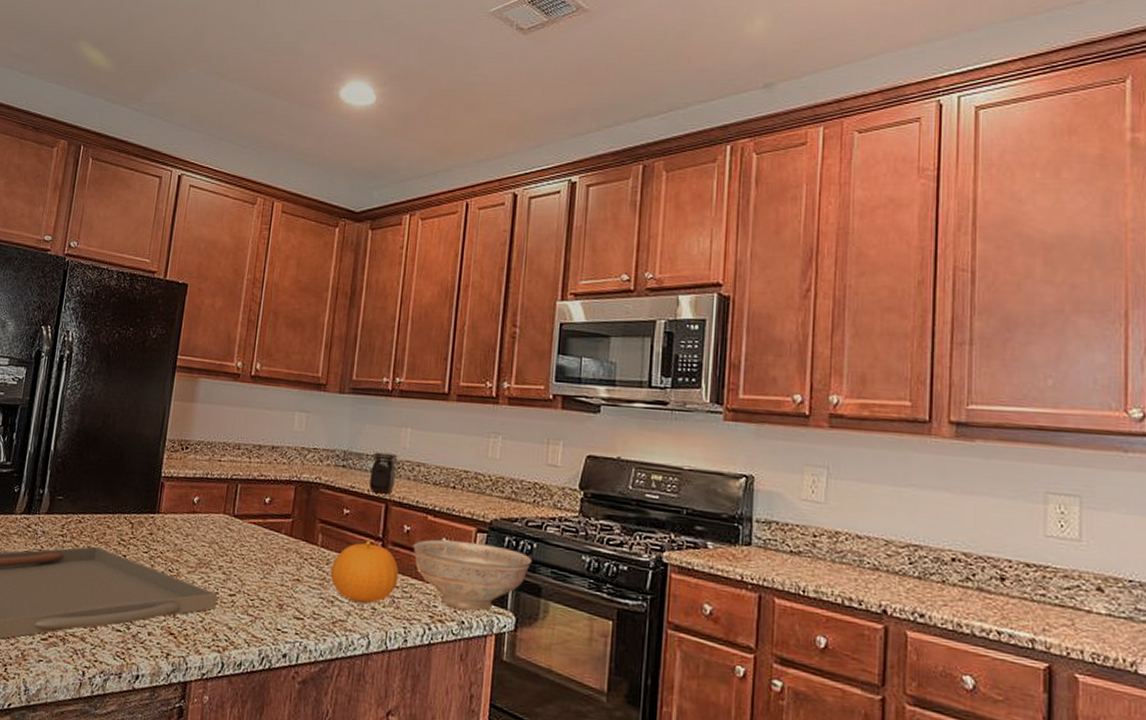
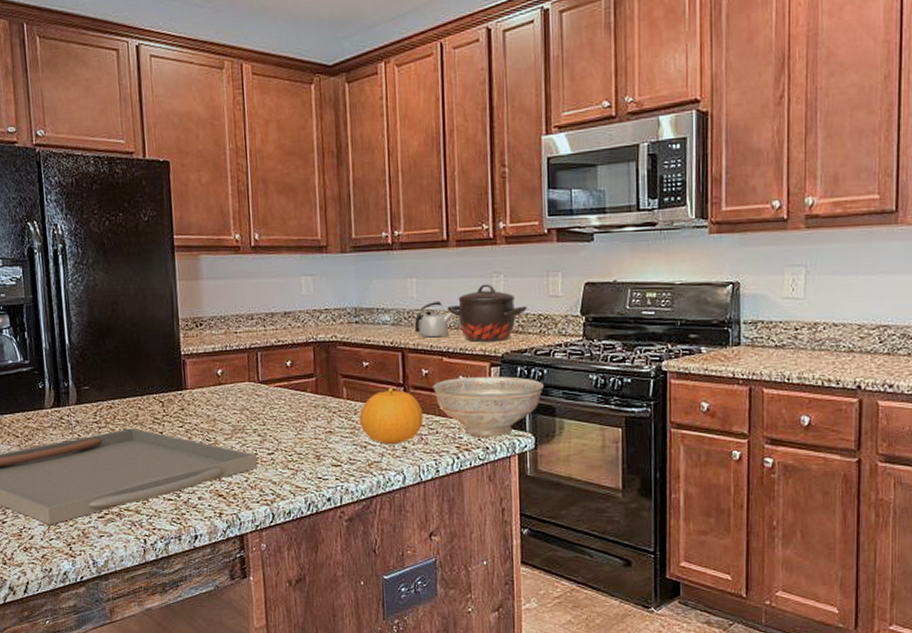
jar: present [369,452,398,494] -> none [382,304,408,343]
kettle: none [402,455,445,494] -> present [414,302,453,338]
cooking pot: none [439,443,523,506] -> present [447,284,528,342]

